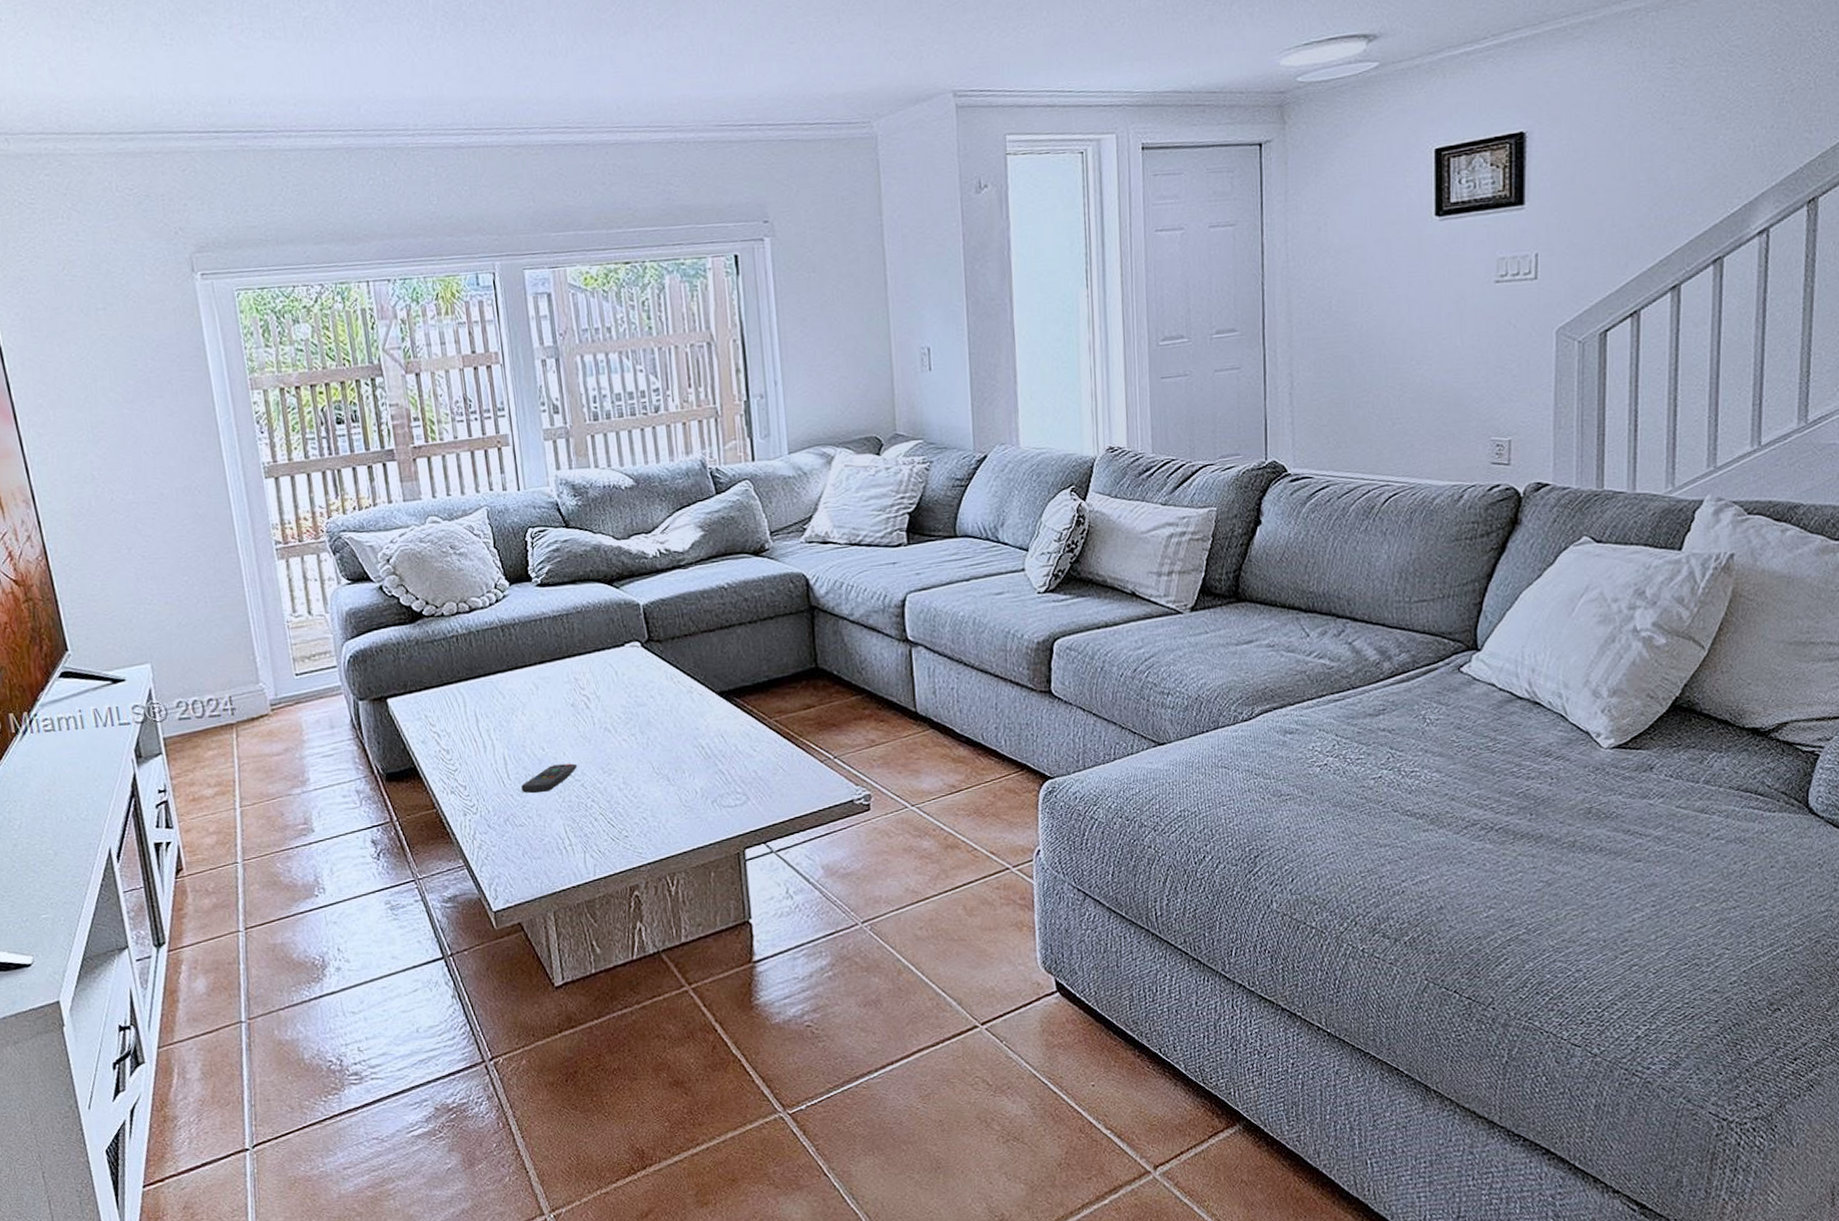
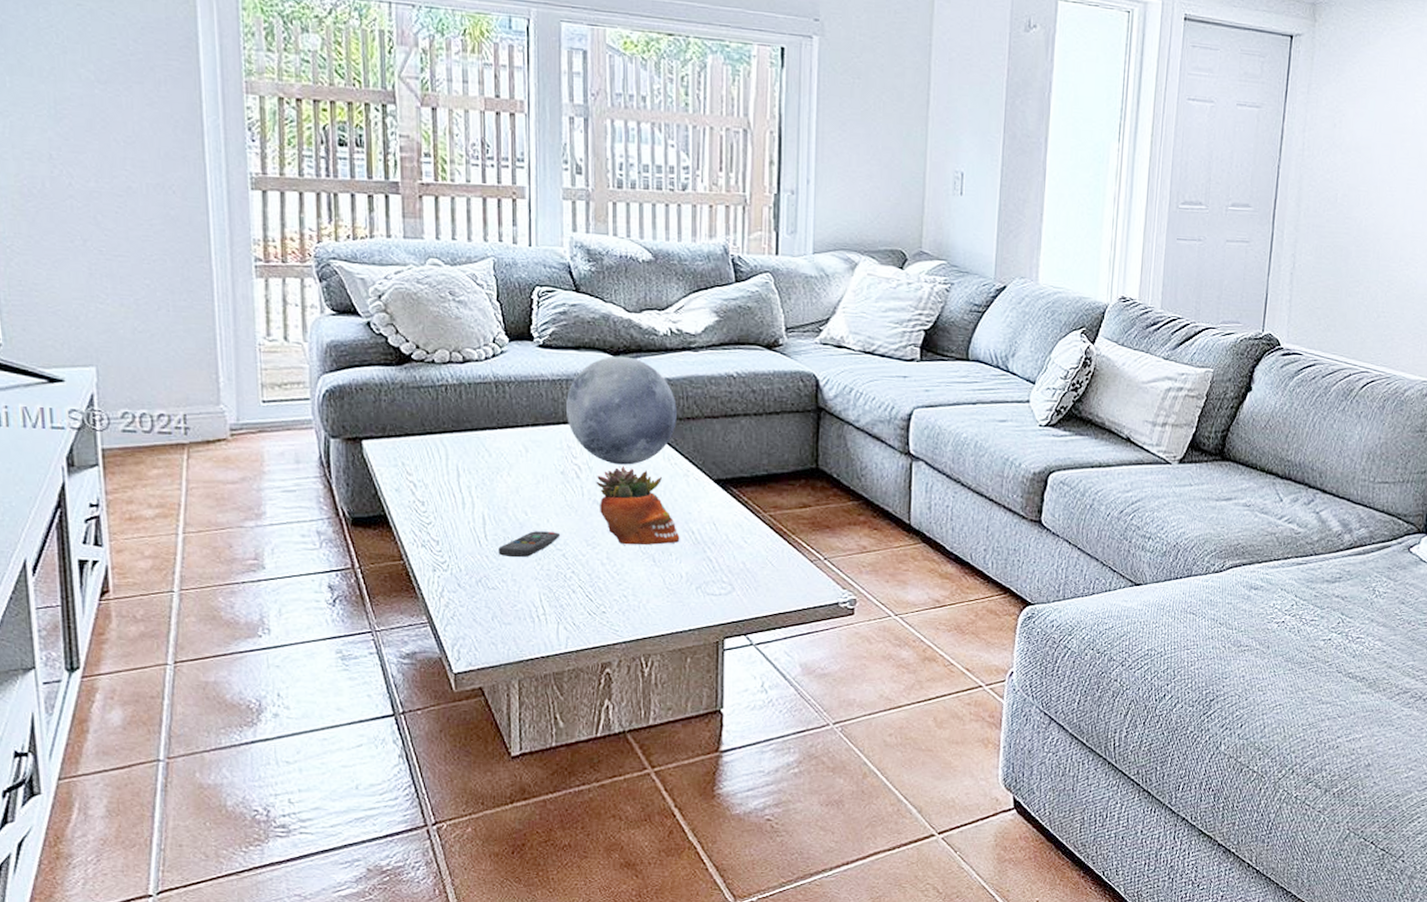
decorative orb: none [568,583,675,691] -> present [566,356,677,465]
succulent planter: none [605,691,691,768] -> present [596,466,680,545]

